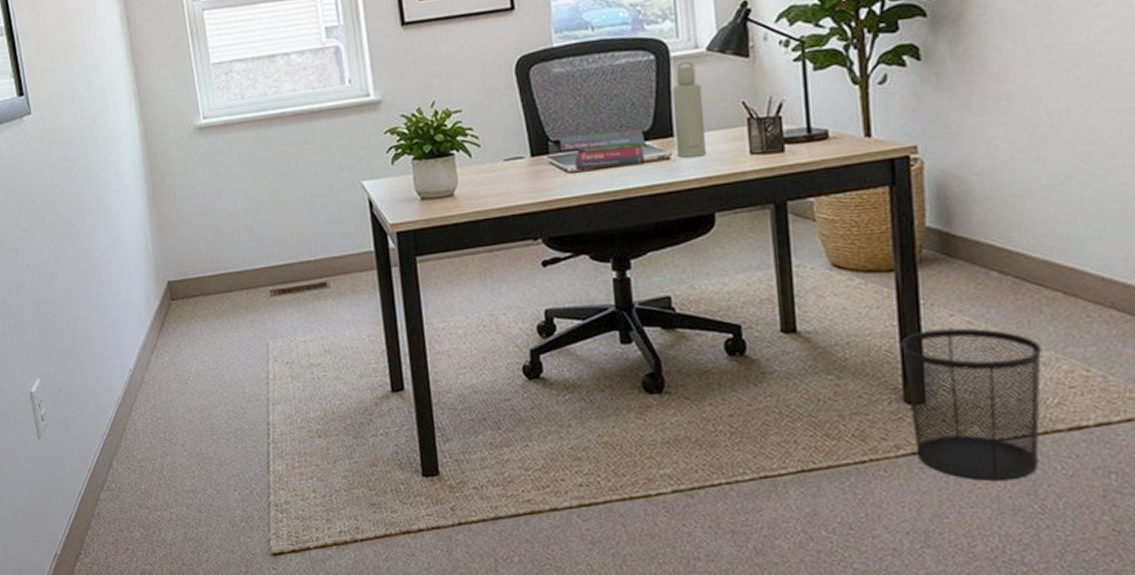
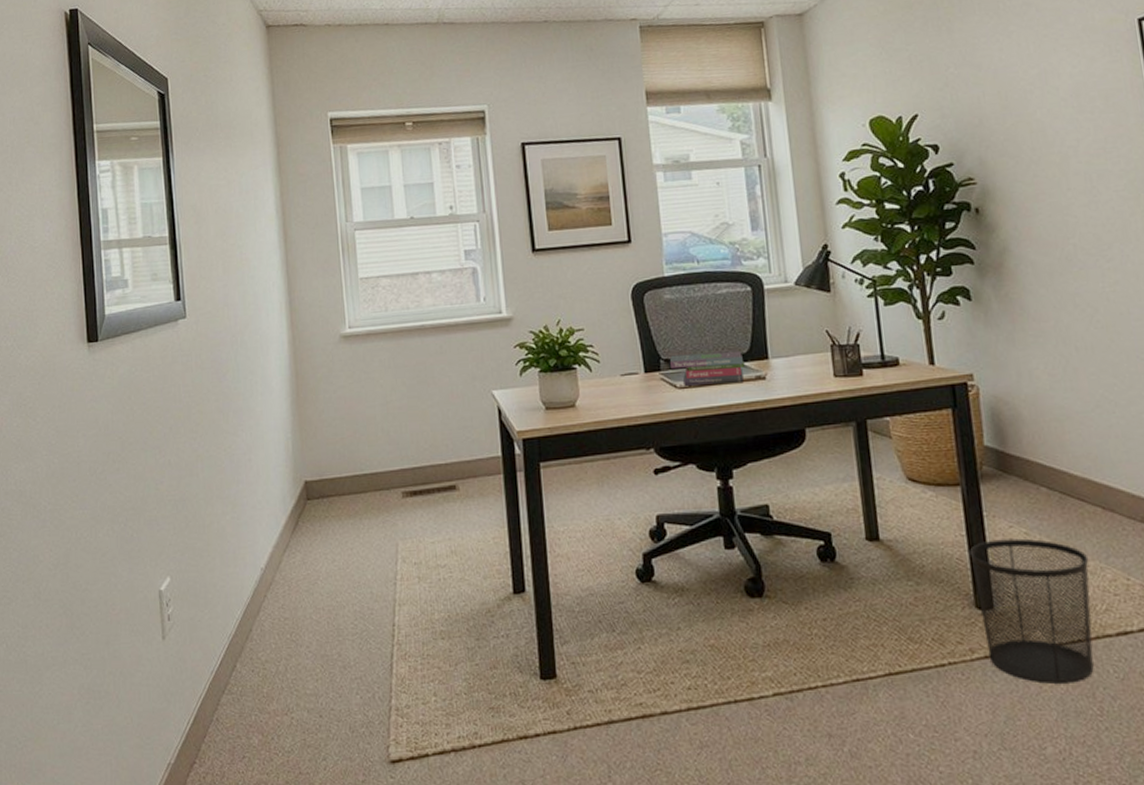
bottle: present [672,60,706,159] -> none [766,293,796,379]

